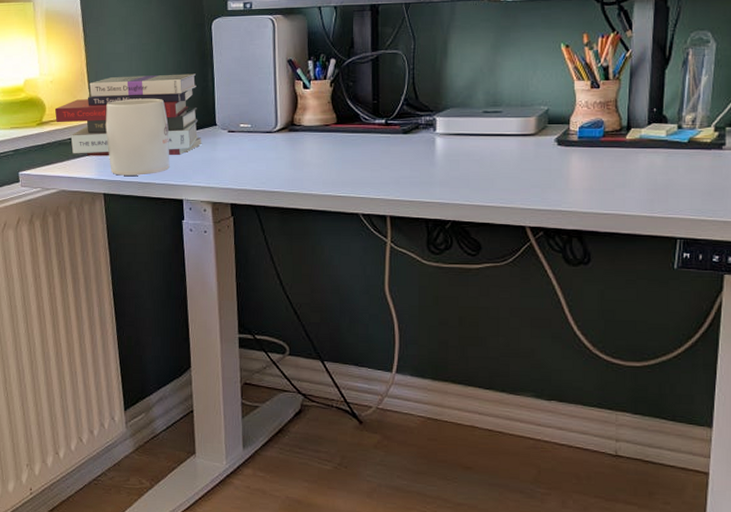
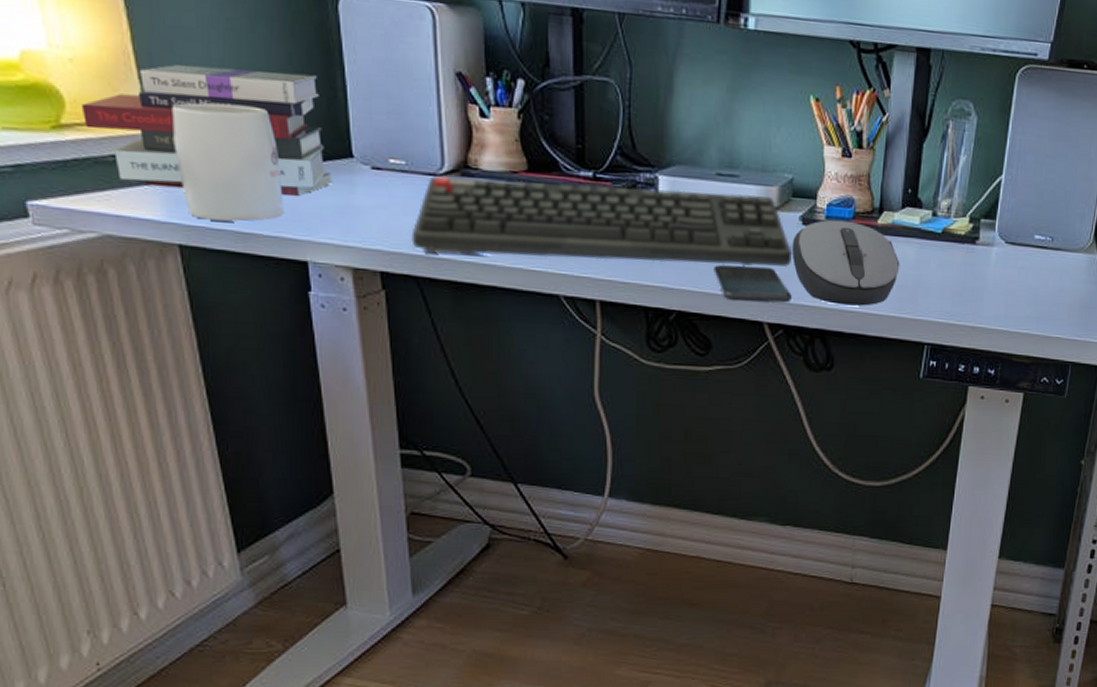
computer keyboard: none [253,125,549,188] -> present [411,176,792,268]
smartphone: none [481,181,550,211] -> present [712,264,792,303]
computer mouse: none [549,139,649,209] -> present [791,219,900,306]

